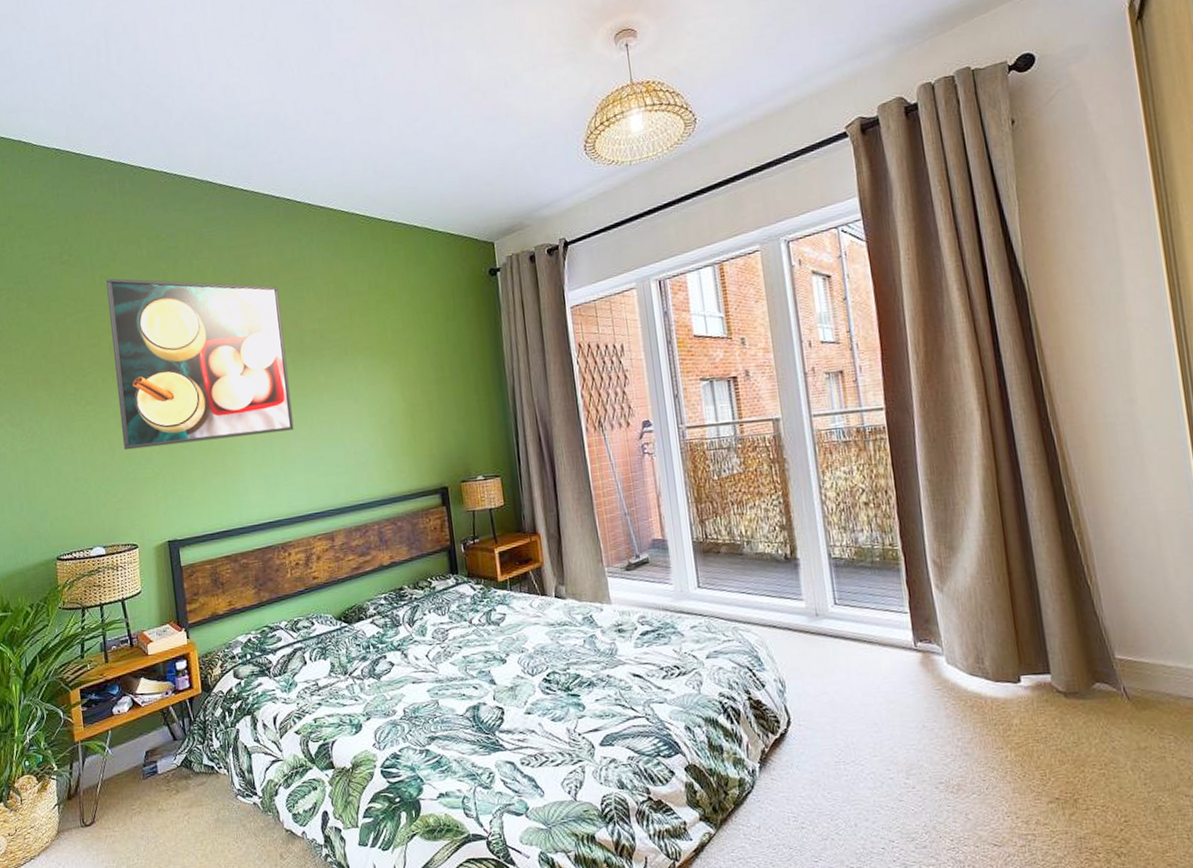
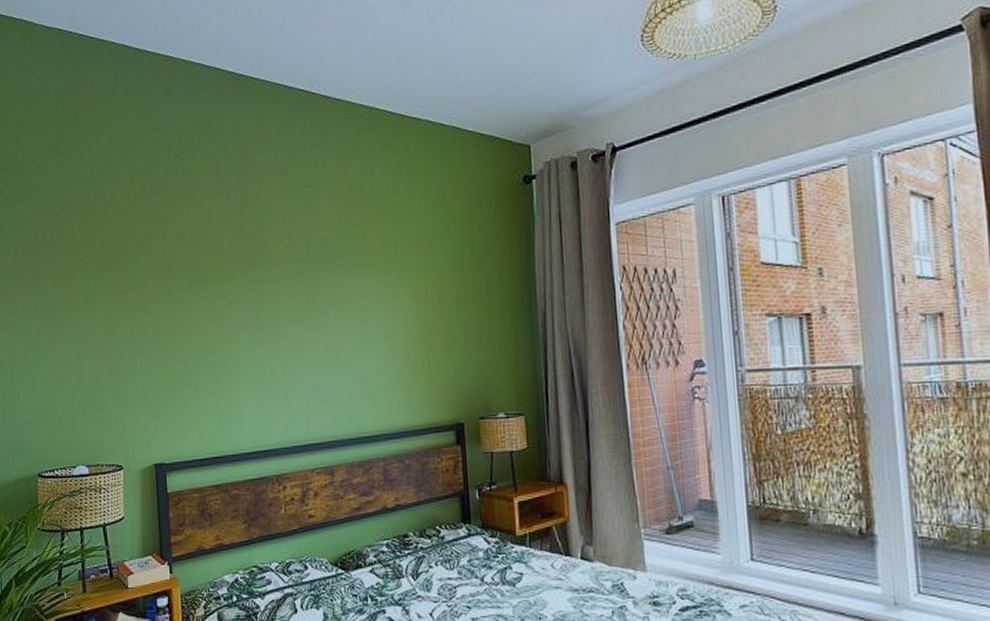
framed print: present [106,278,294,450] -> none [104,172,296,361]

